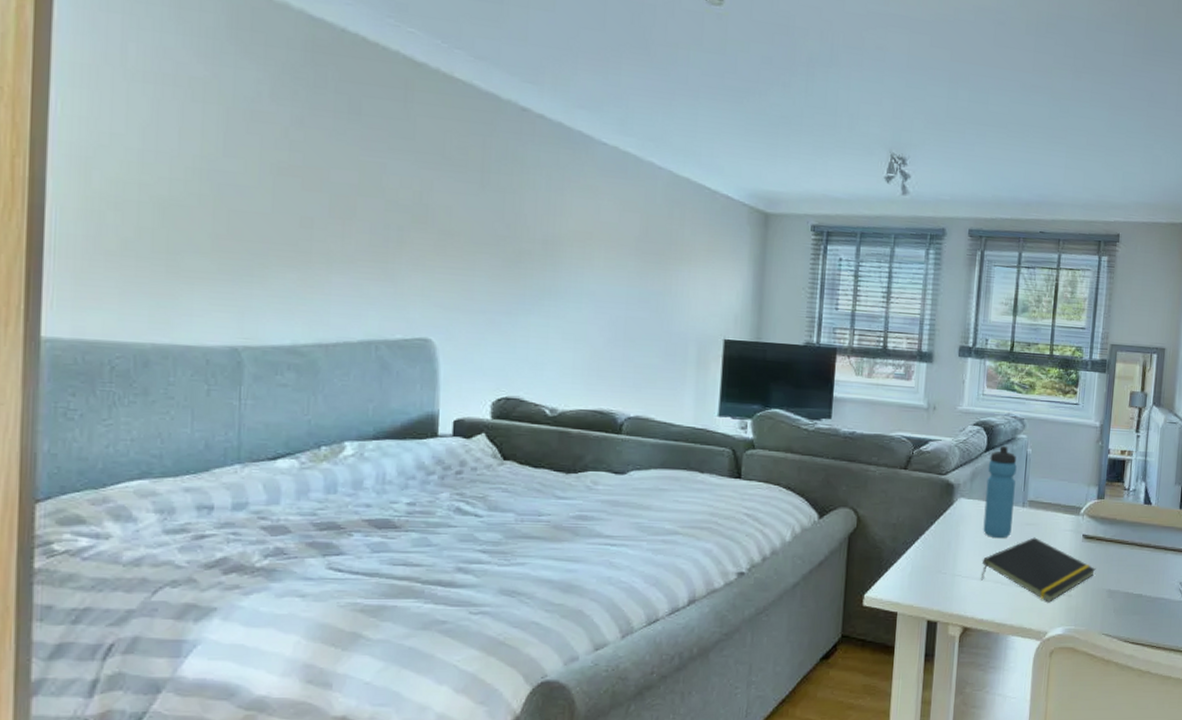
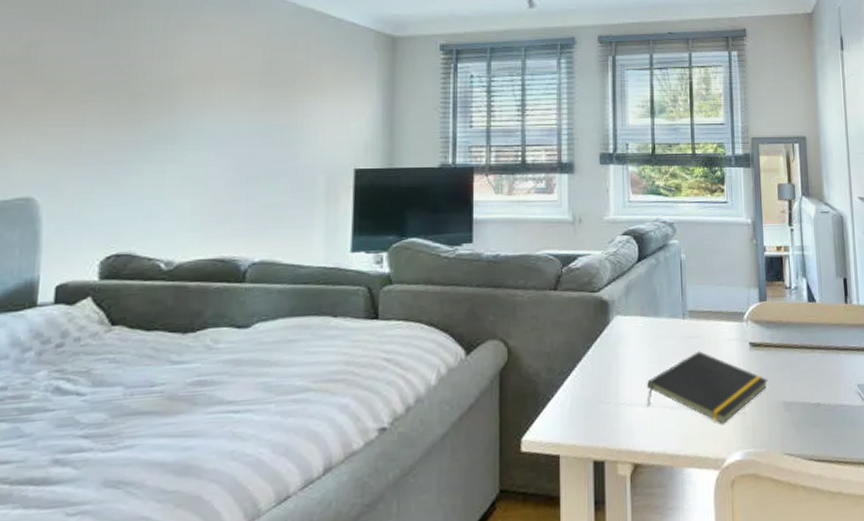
water bottle: present [983,445,1017,539] -> none [642,254,674,357]

